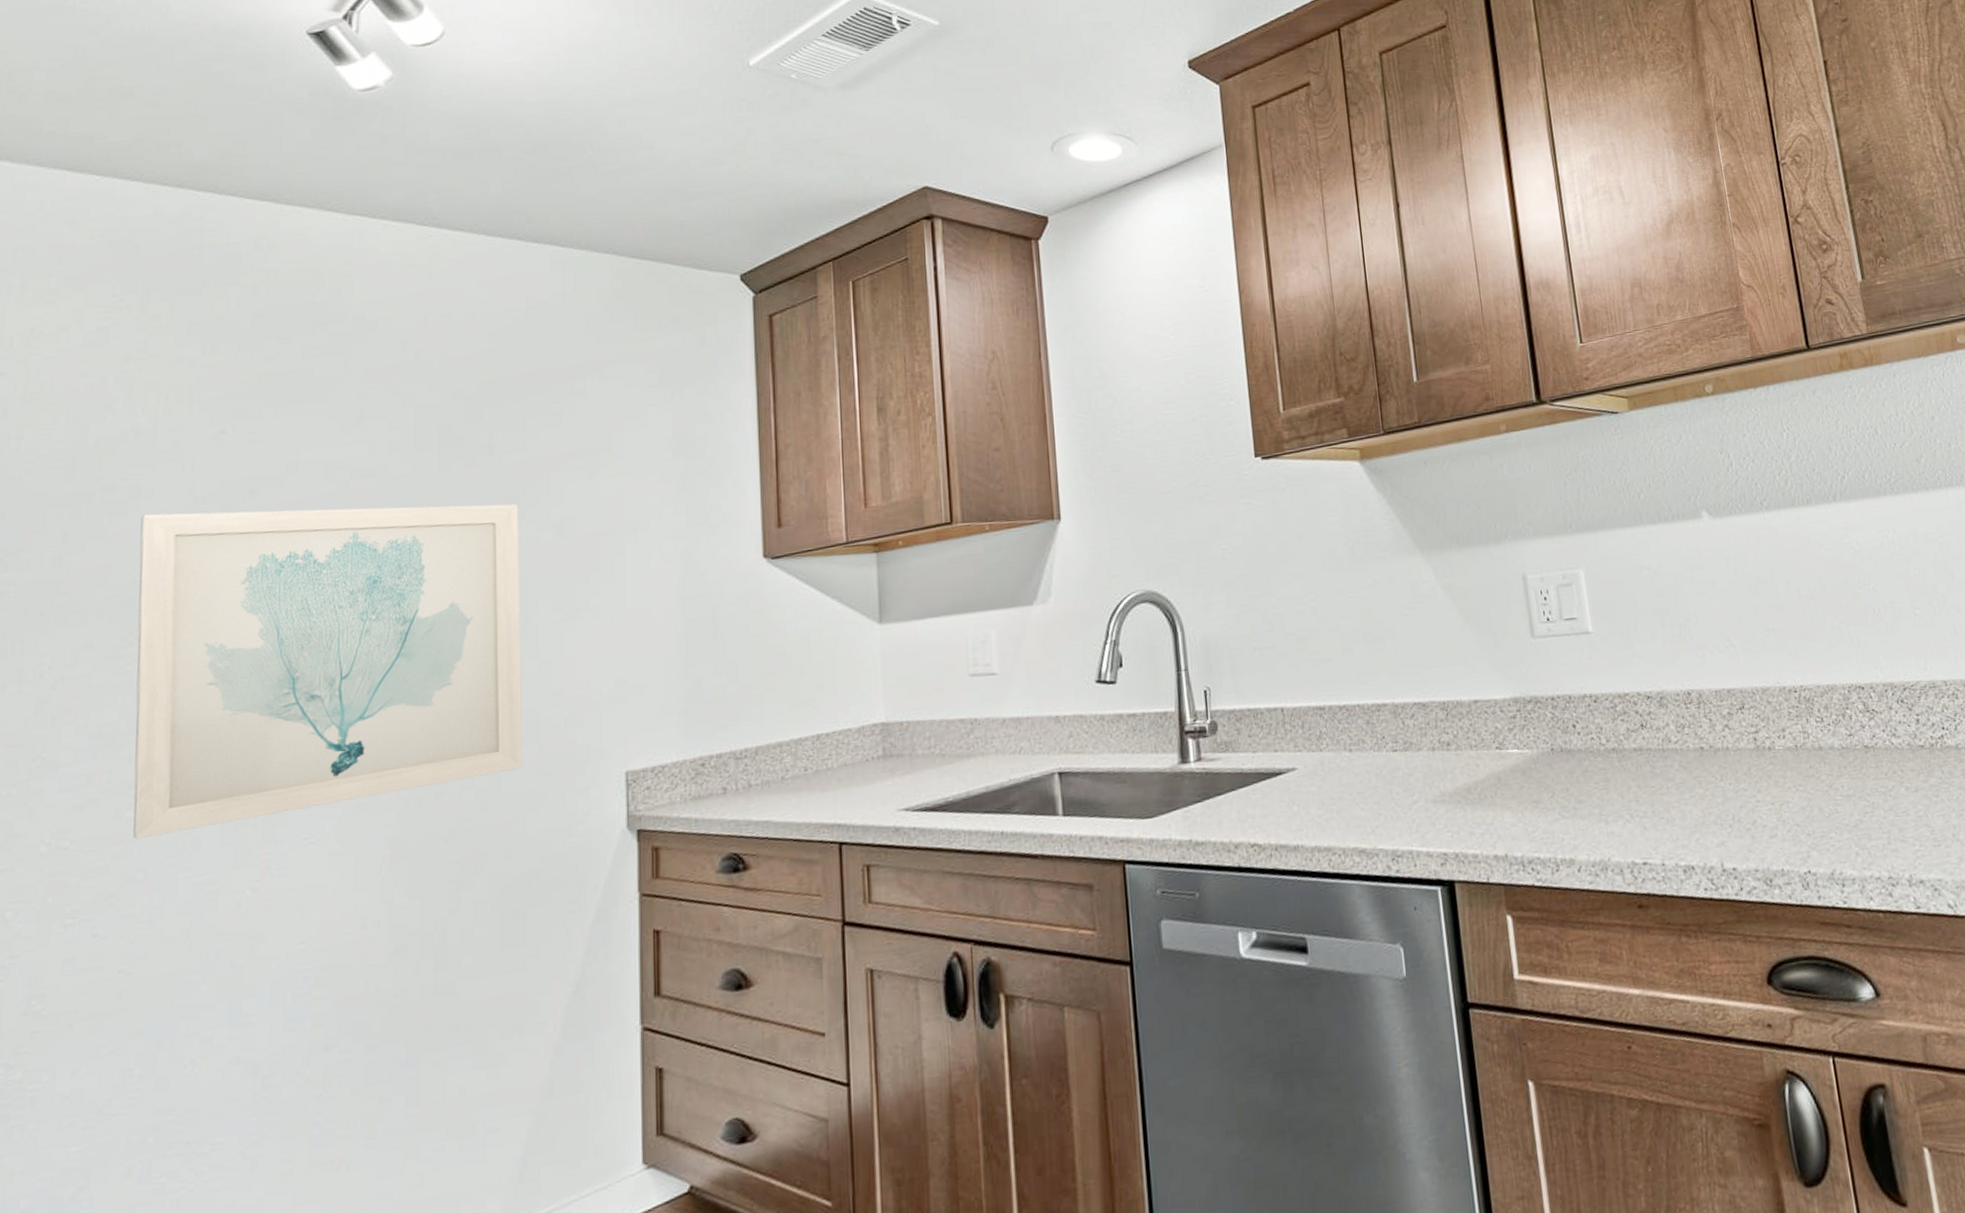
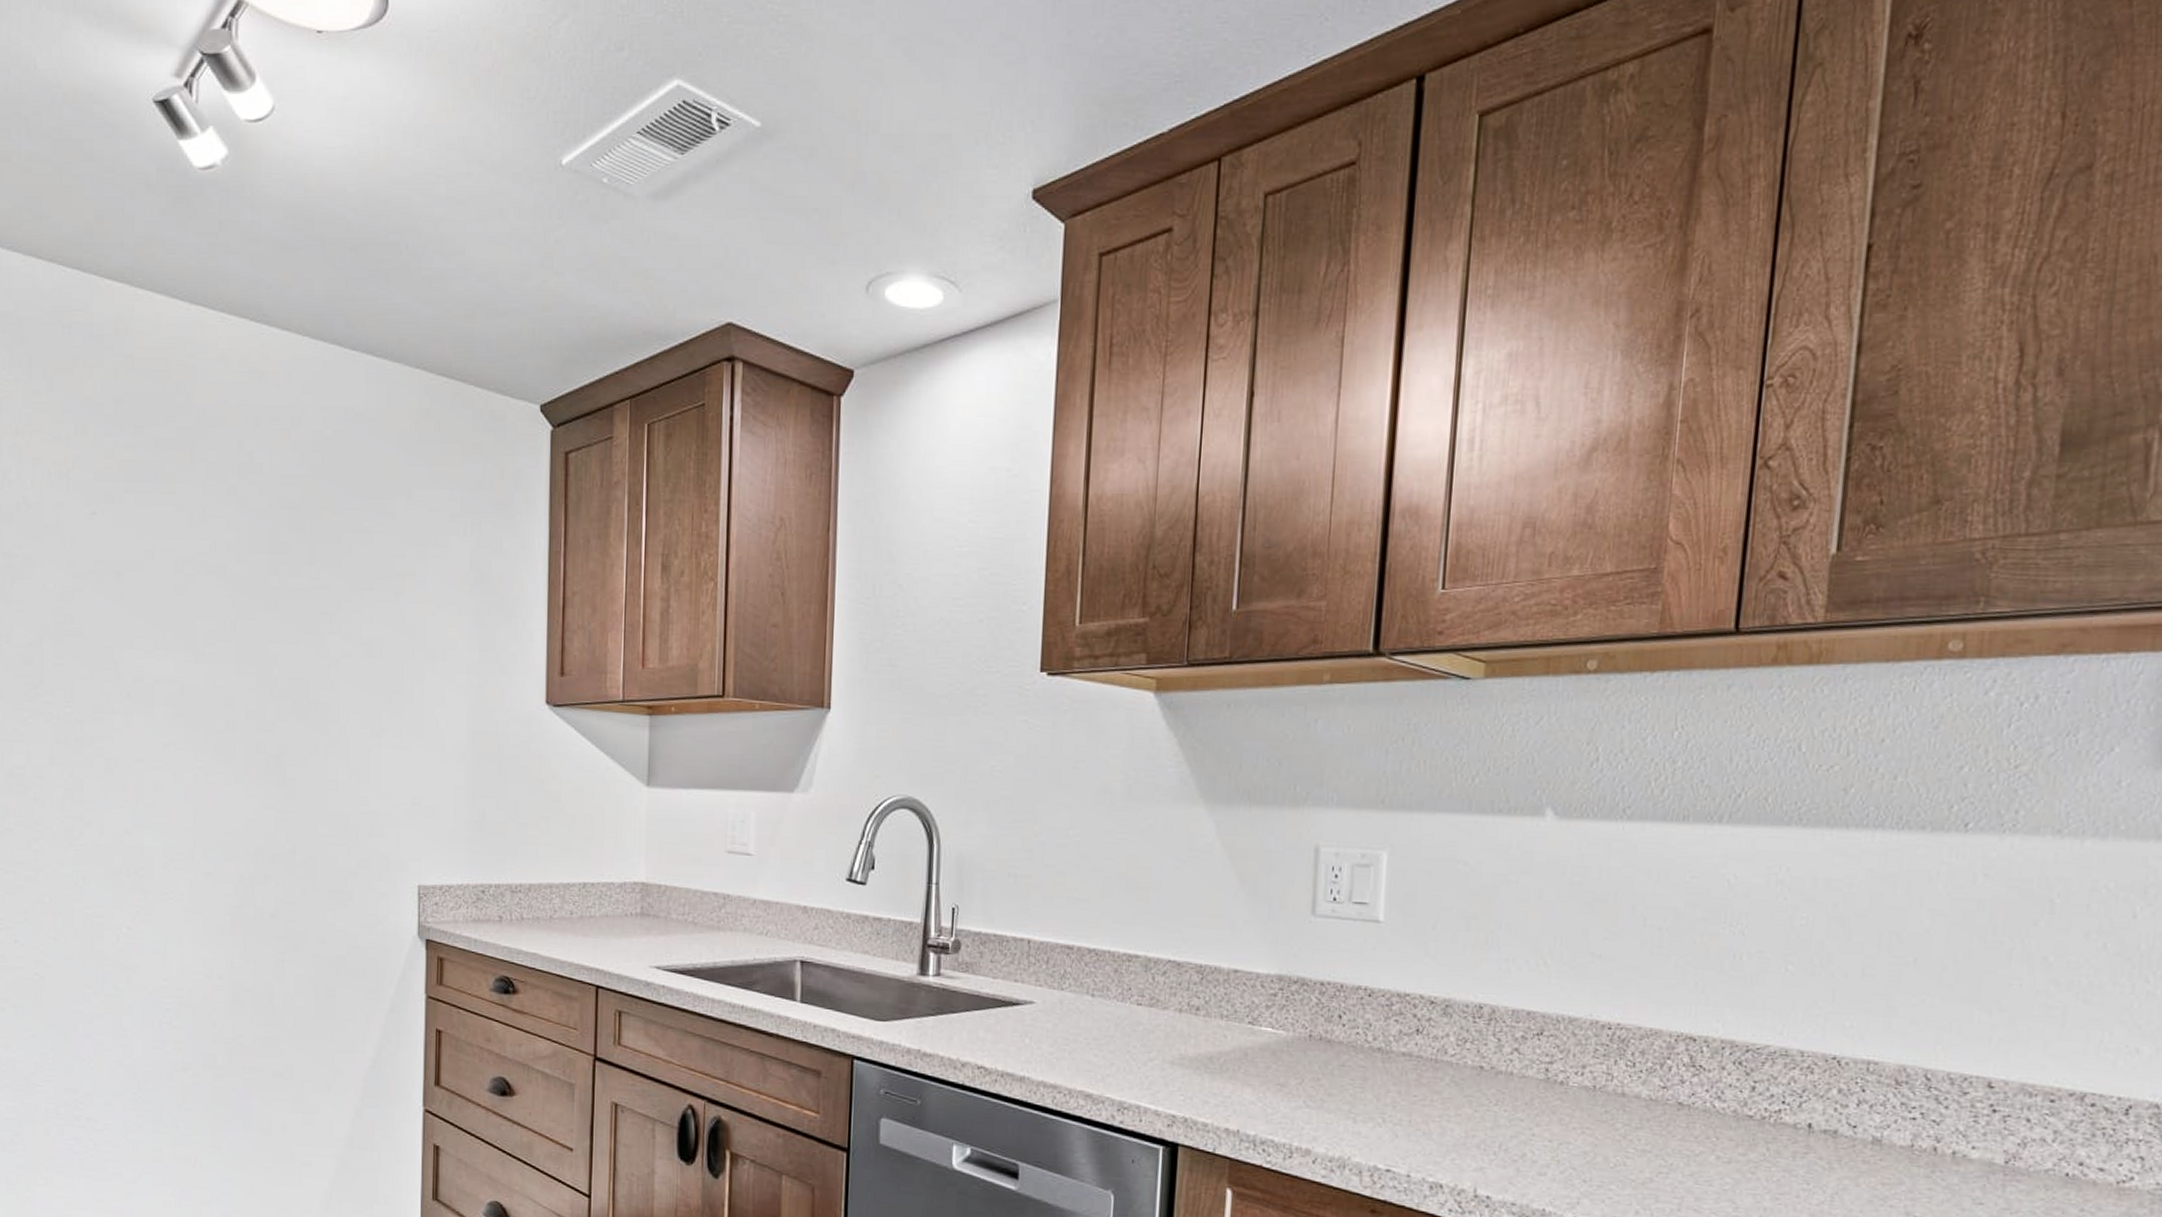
wall art: present [133,504,523,840] -> none [34,582,335,869]

